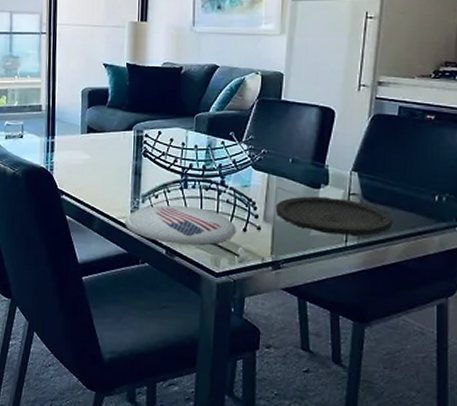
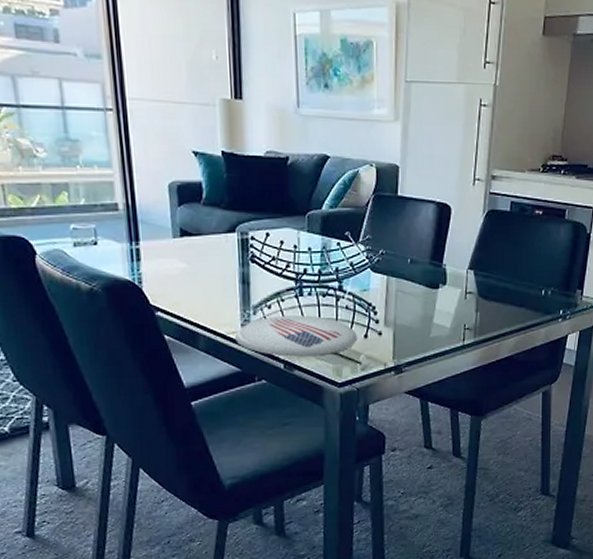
plate: present [275,196,393,237] -> none [395,297,506,335]

